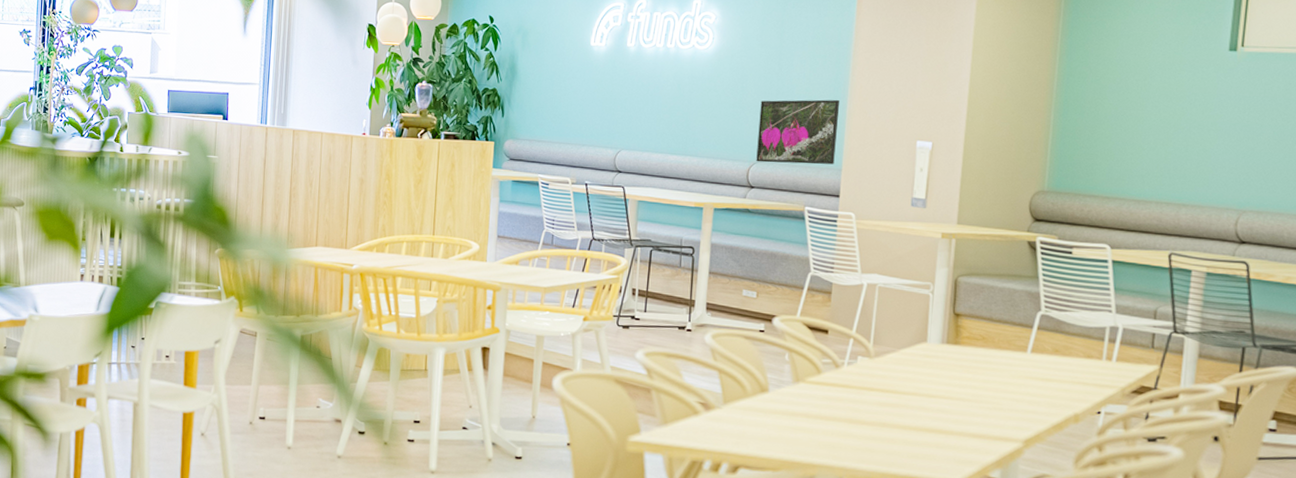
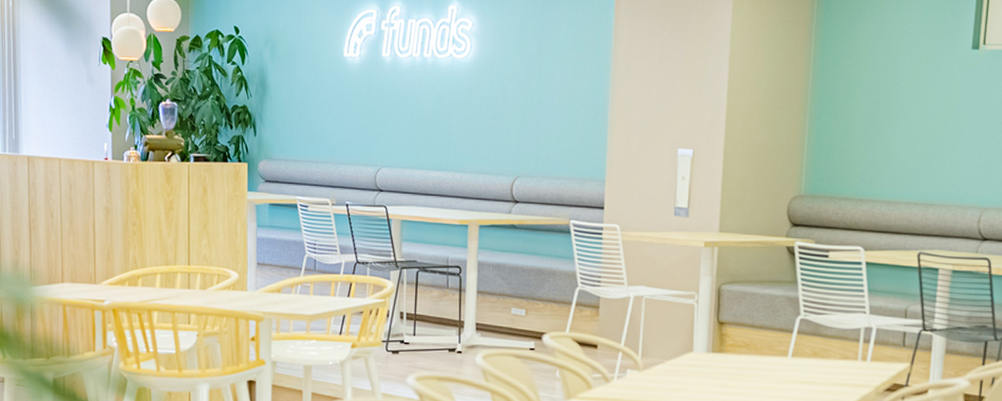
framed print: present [756,99,839,165] -> none [520,108,601,176]

